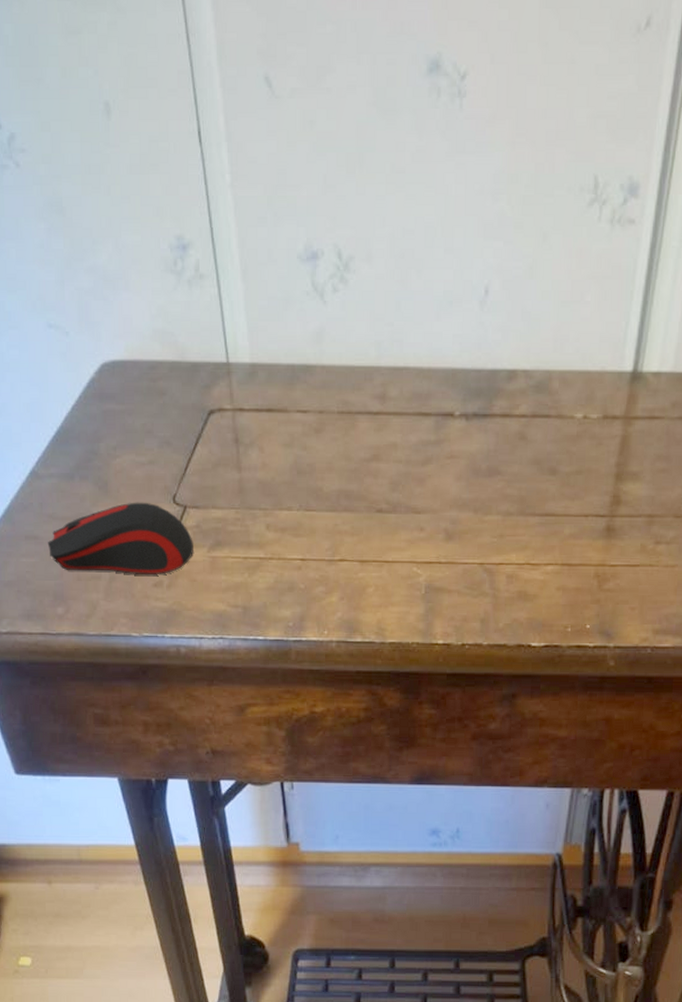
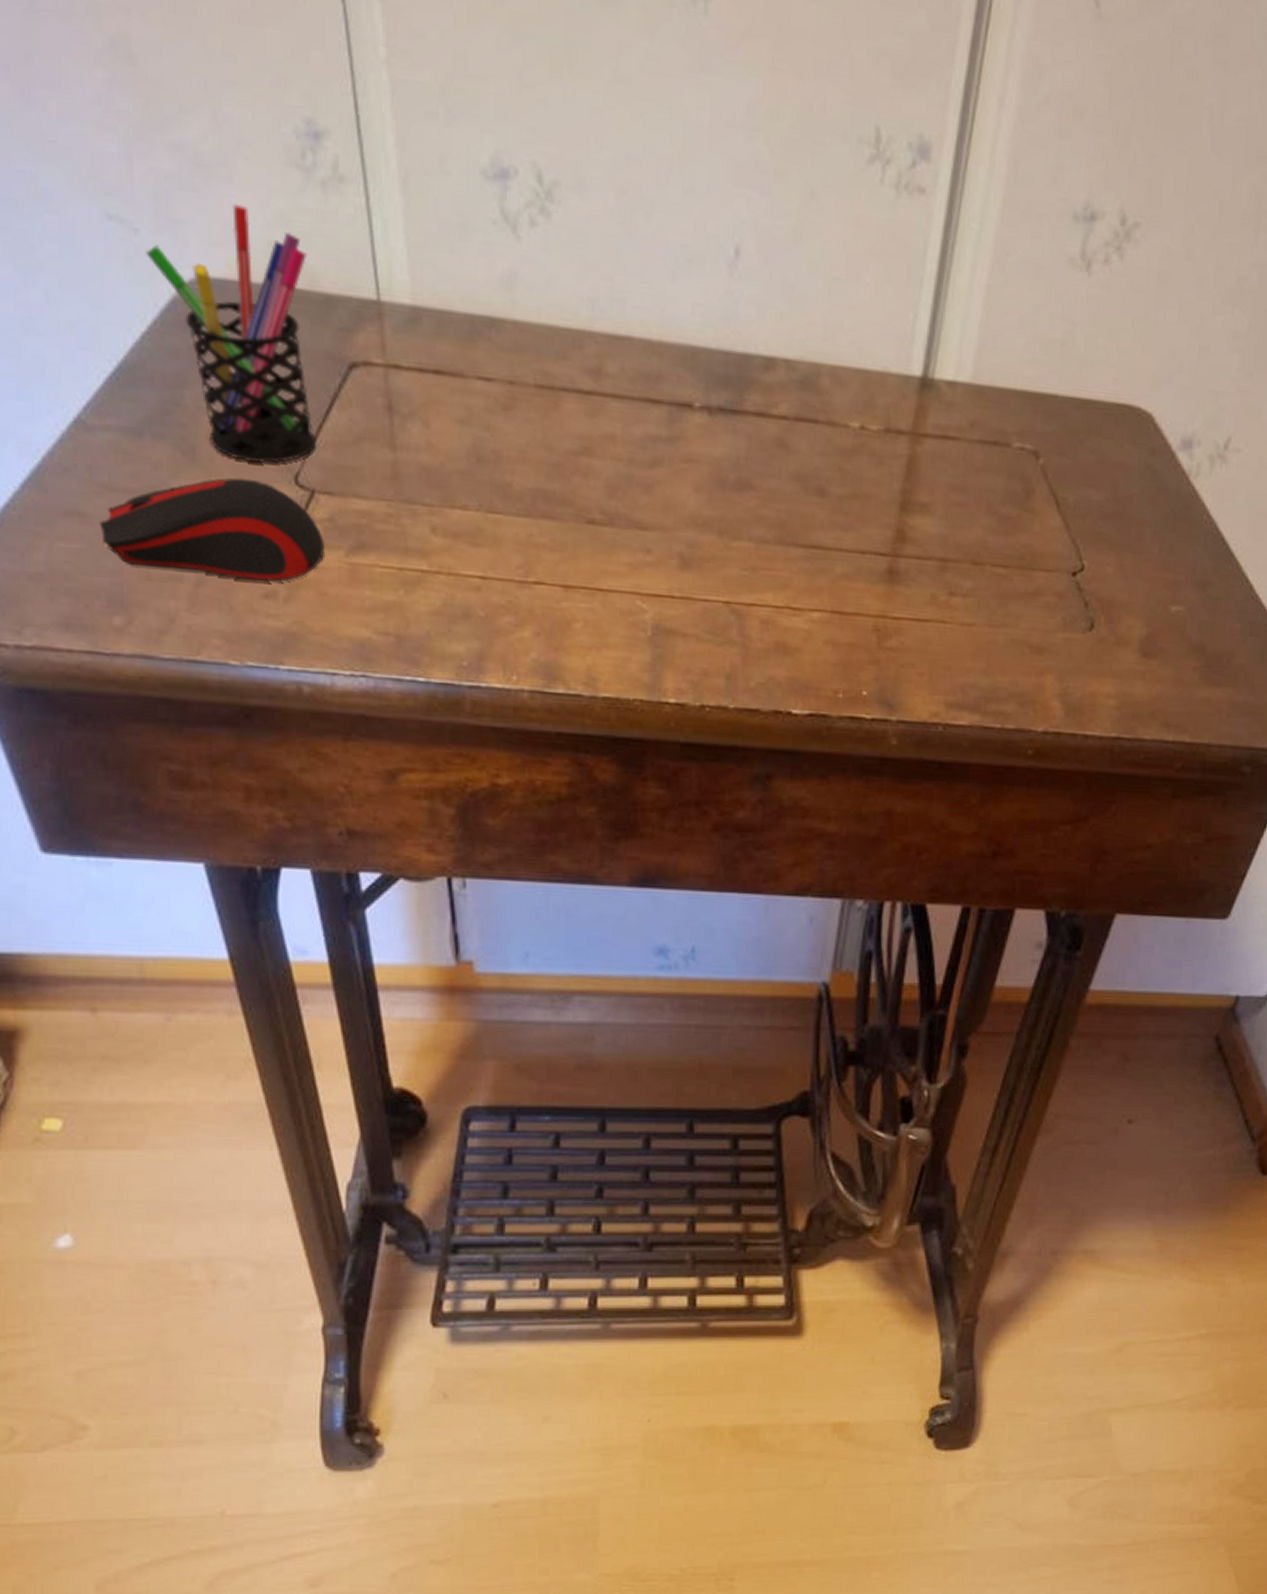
pen holder: none [73,304,188,491] -> present [146,203,317,464]

